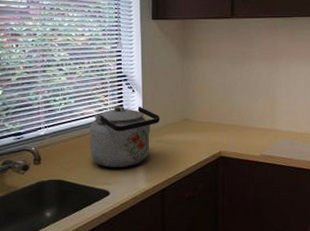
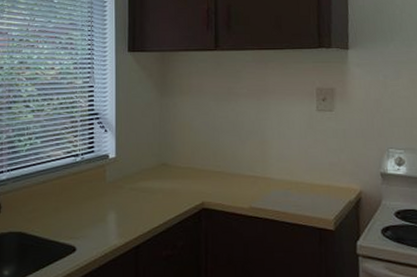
kettle: present [90,105,161,168] -> none [56,147,136,219]

